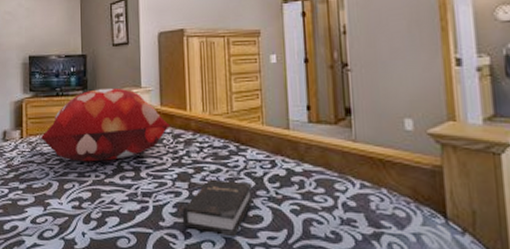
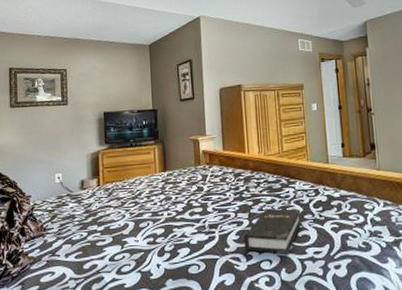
decorative pillow: present [40,87,171,162] -> none [116,137,233,203]

